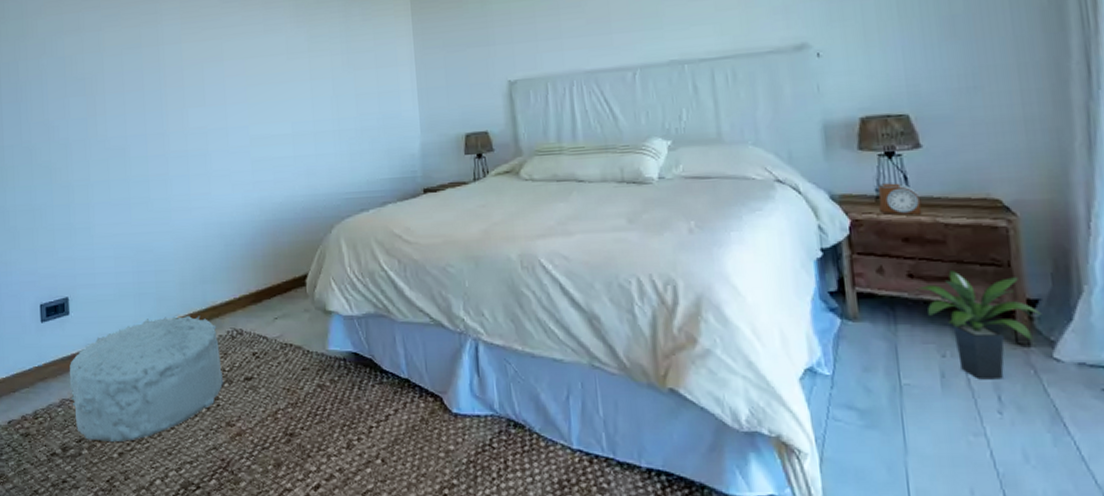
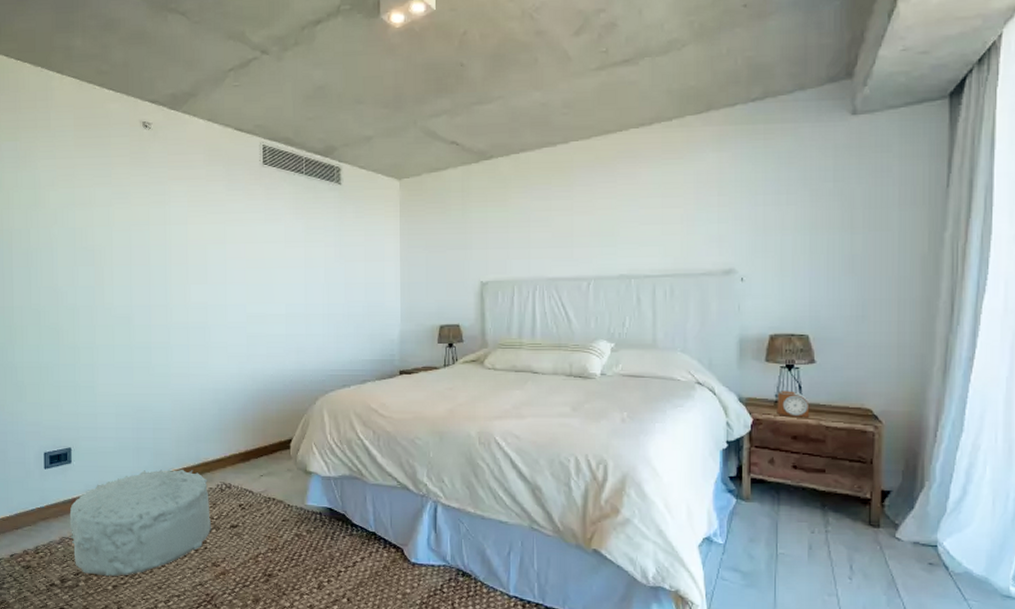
potted plant: present [913,271,1042,380] -> none [795,465,891,553]

